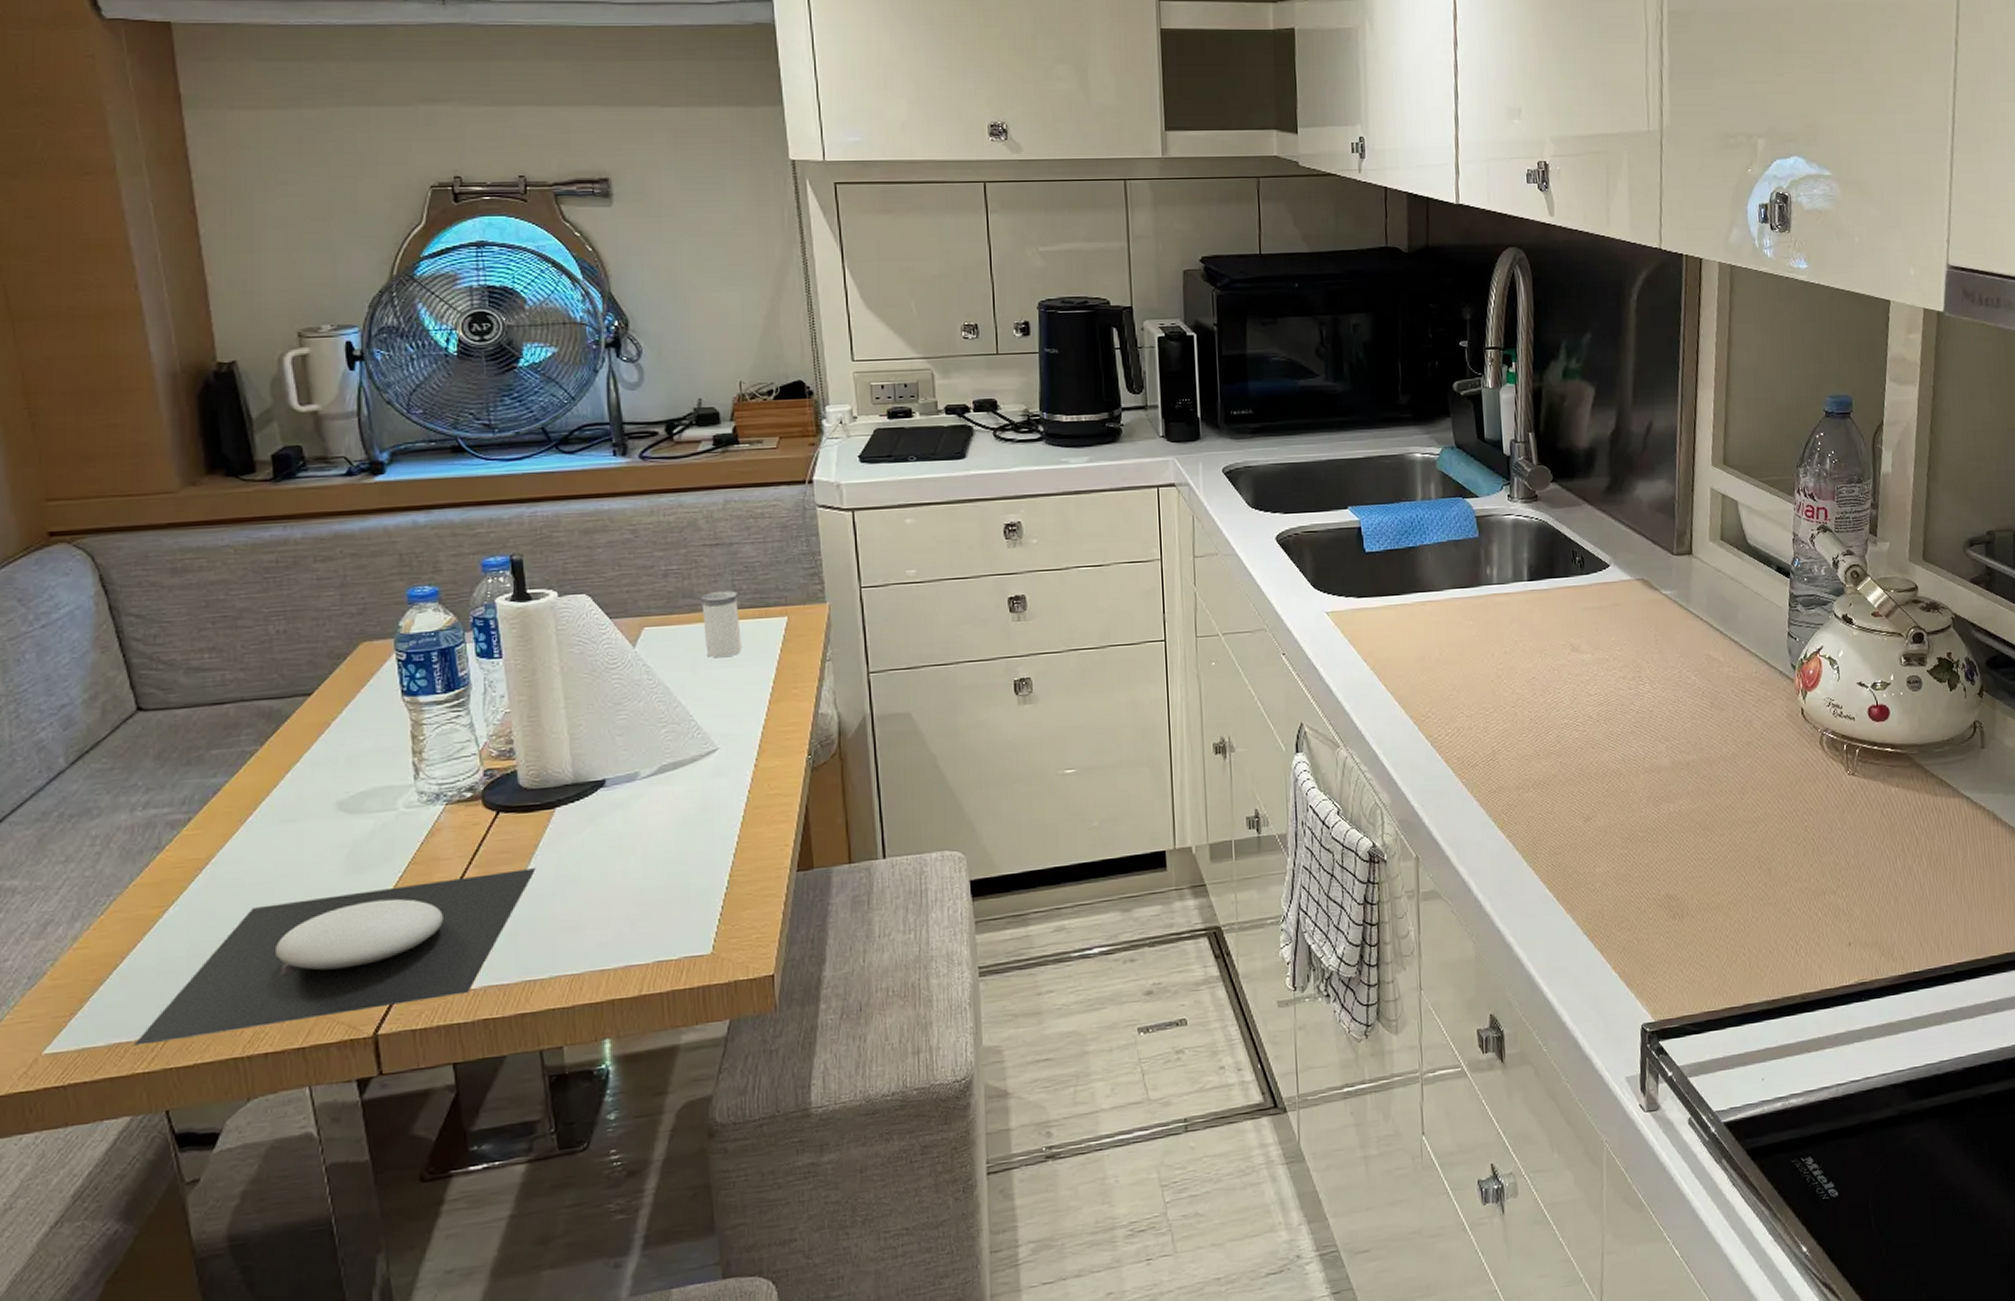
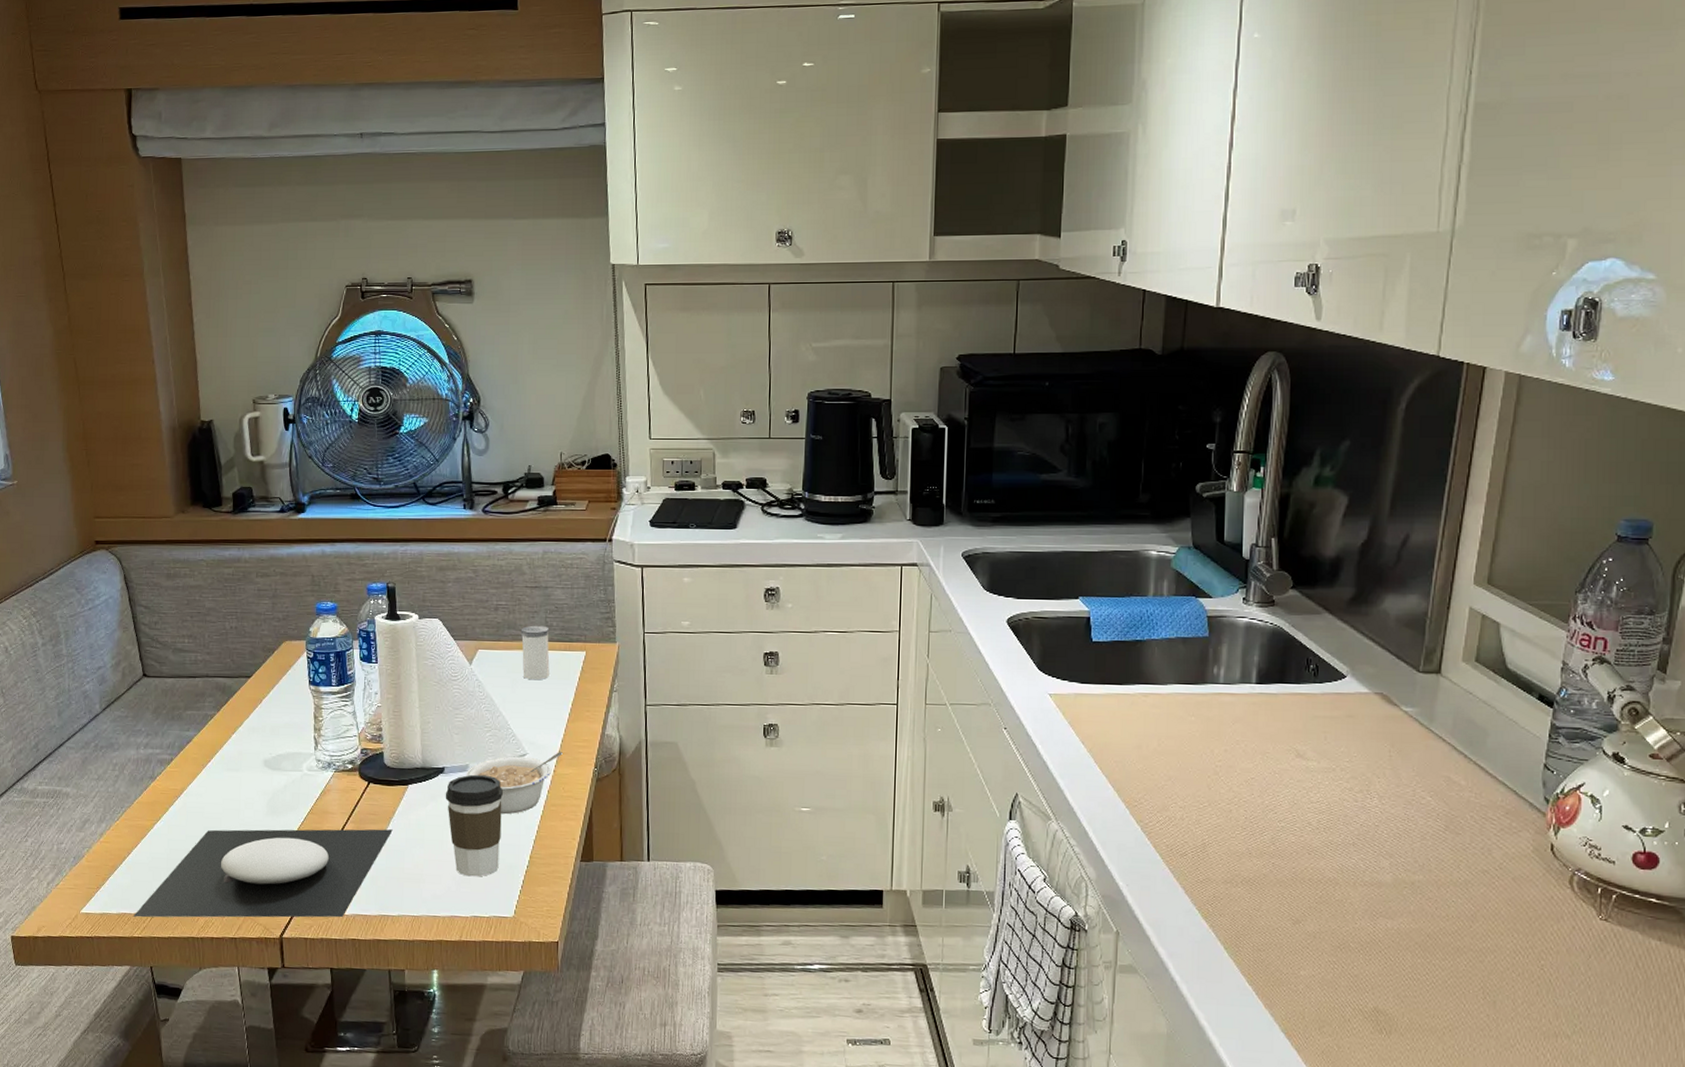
coffee cup: none [608,781,689,913] -> present [445,774,504,877]
legume: none [636,741,765,828] -> present [466,752,563,815]

